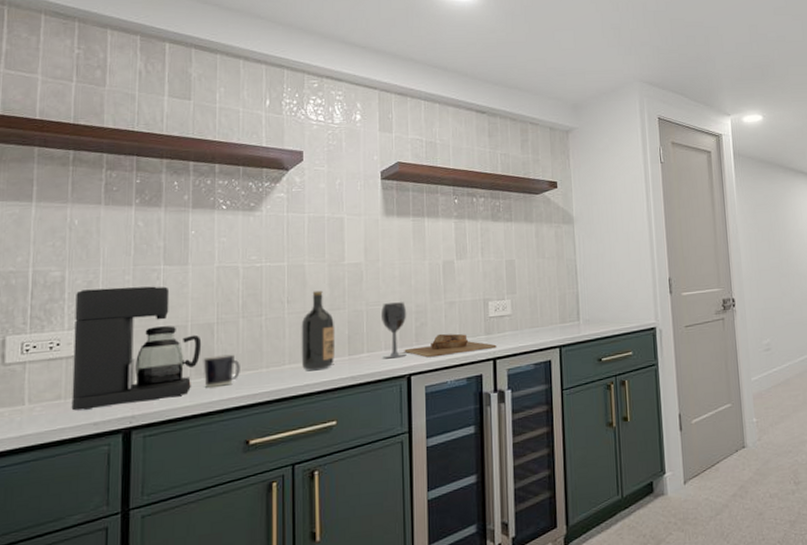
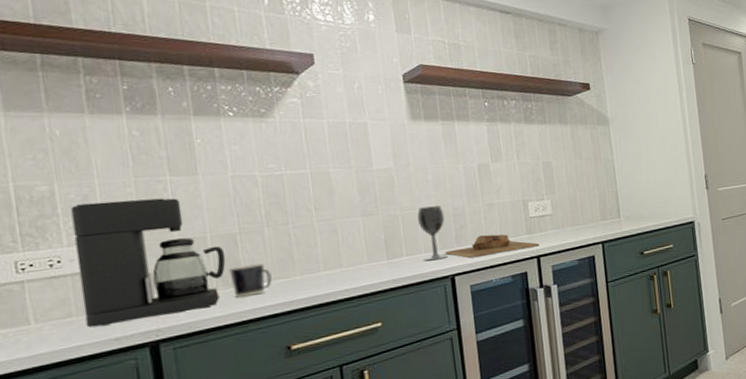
wine bottle: present [301,290,334,372] -> none [332,197,373,277]

